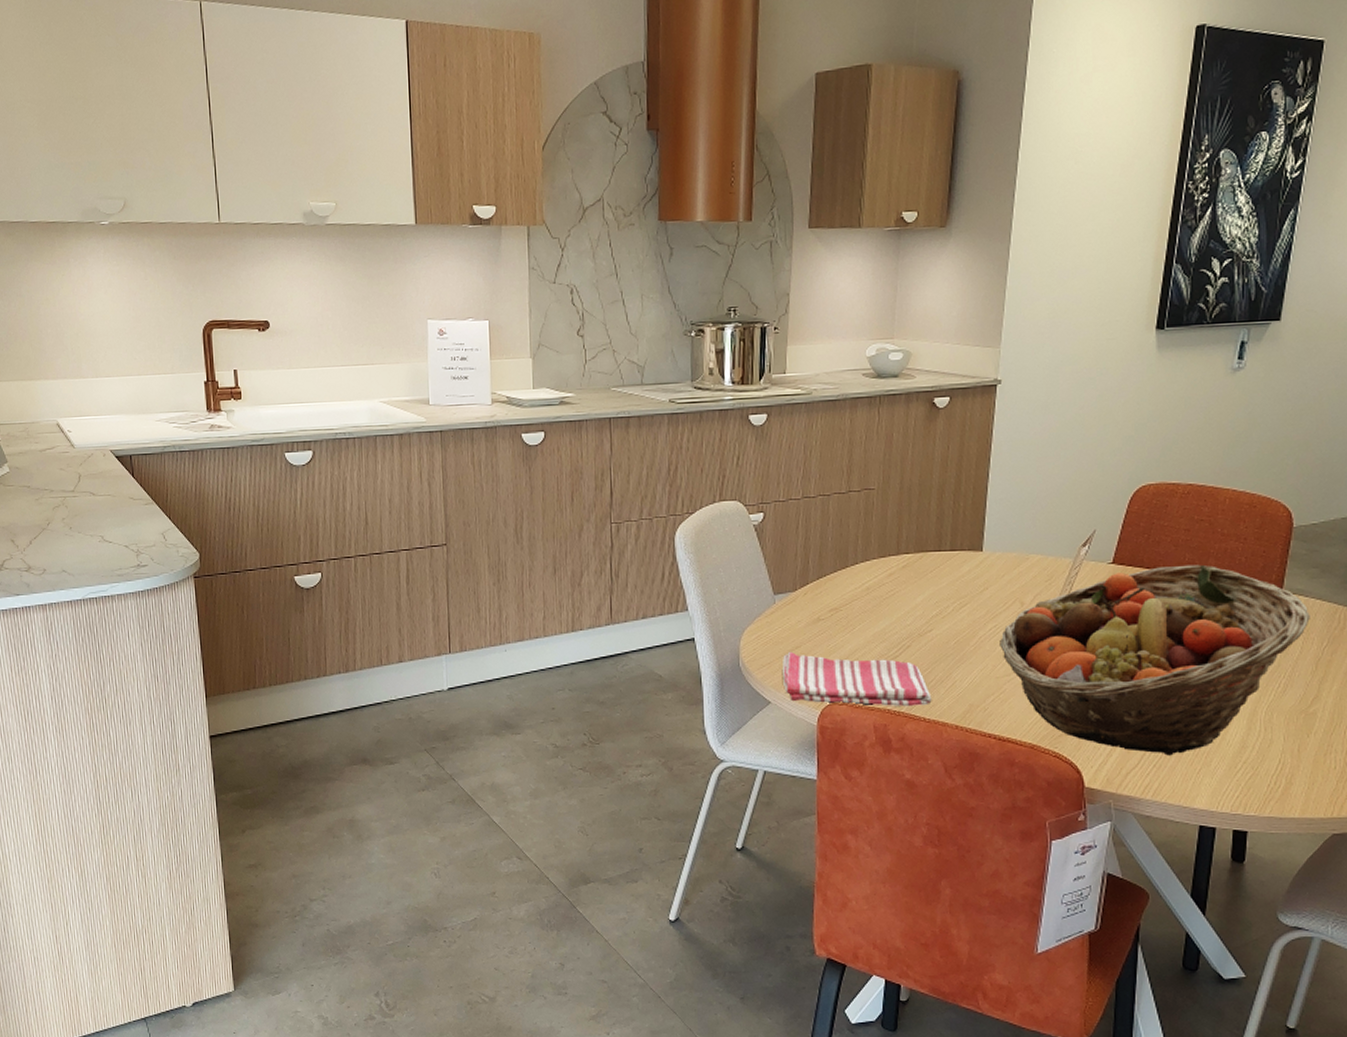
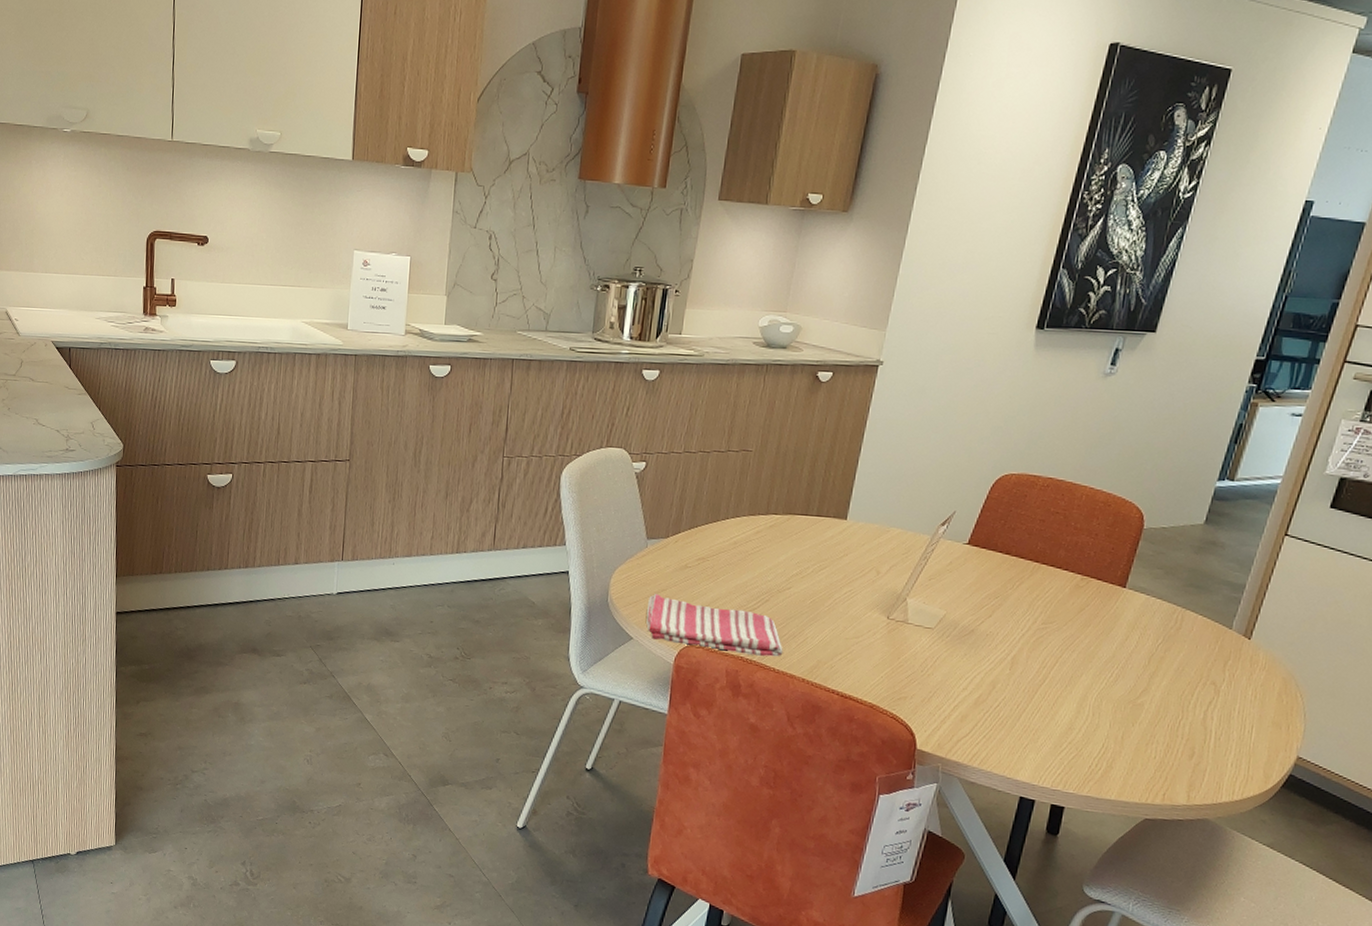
fruit basket: present [1000,564,1310,756] -> none [852,552,1149,729]

